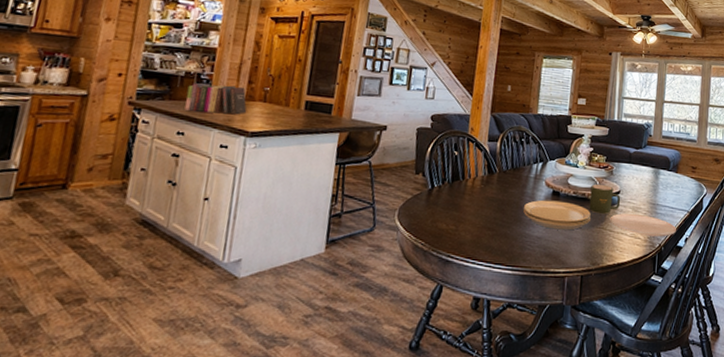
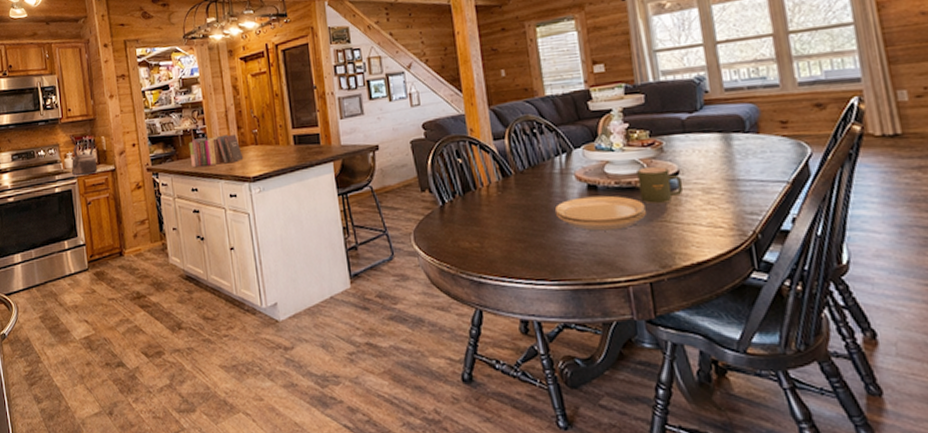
kettle: none [27,58,68,94] -> present [70,142,98,175]
plate: present [609,213,677,237] -> none [672,196,777,223]

